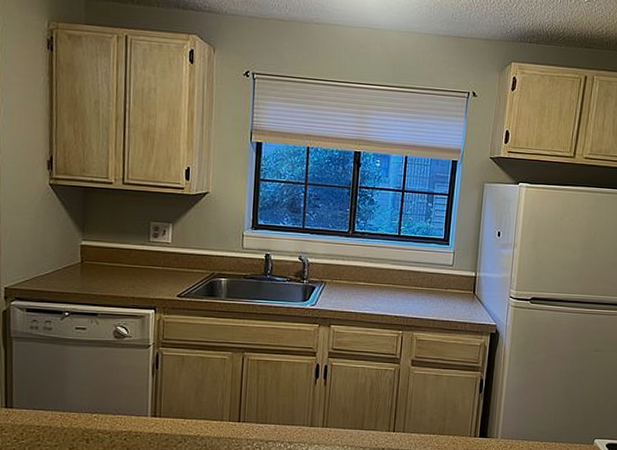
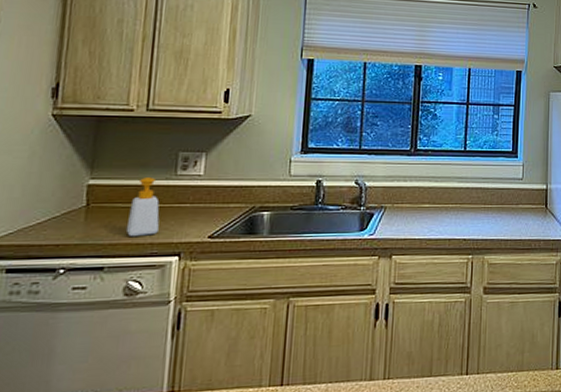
soap bottle: none [112,242,138,291] -> present [126,177,160,236]

